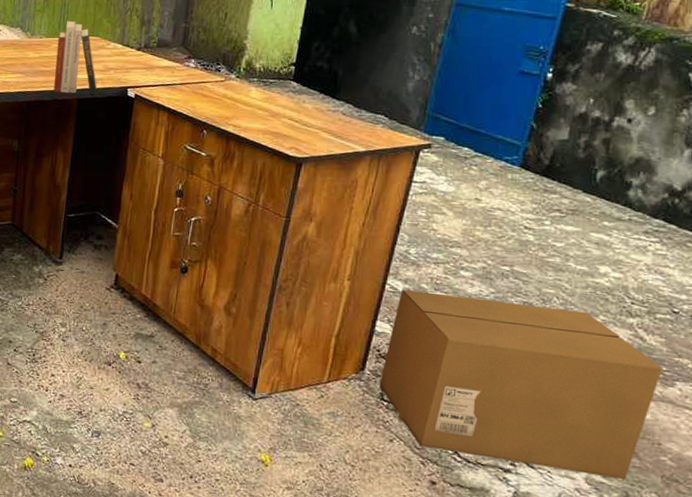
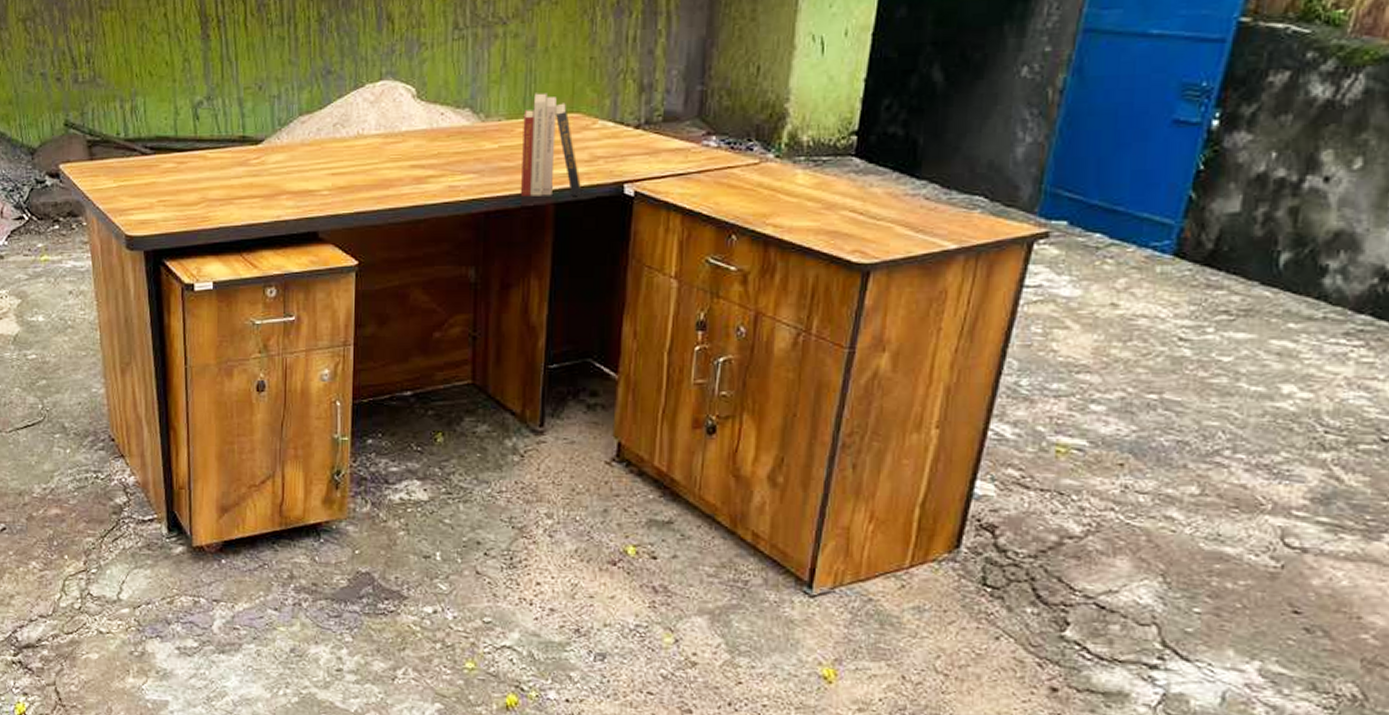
box: present [379,289,662,479] -> none [980,436,1365,667]

